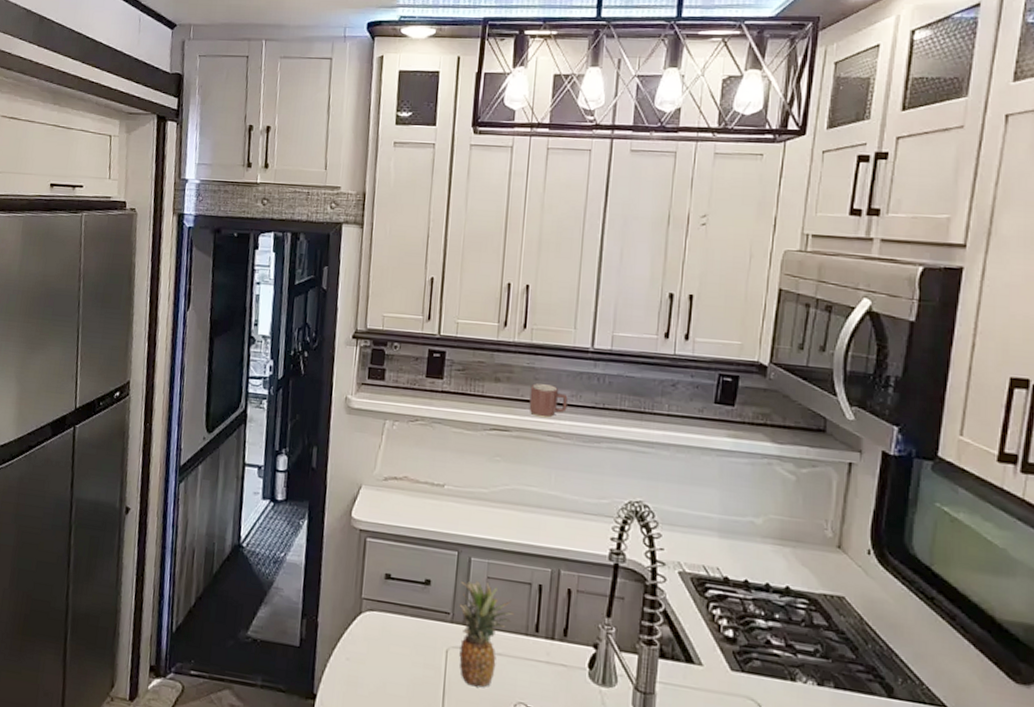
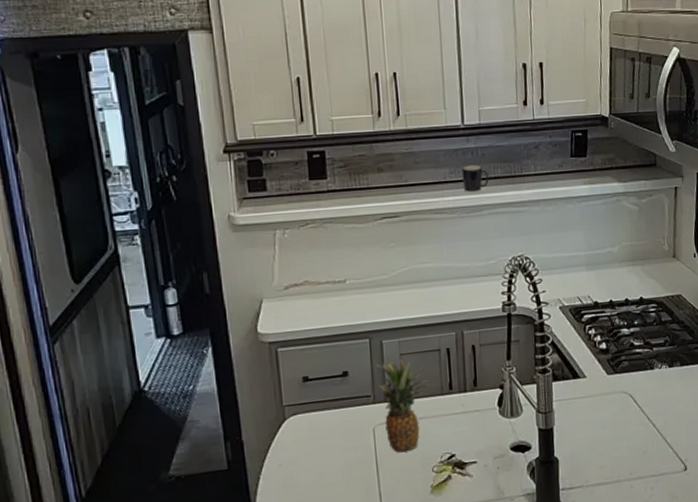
mug: present [529,383,568,419] -> none [412,165,448,199]
mug: none [583,390,613,423] -> present [461,164,489,194]

